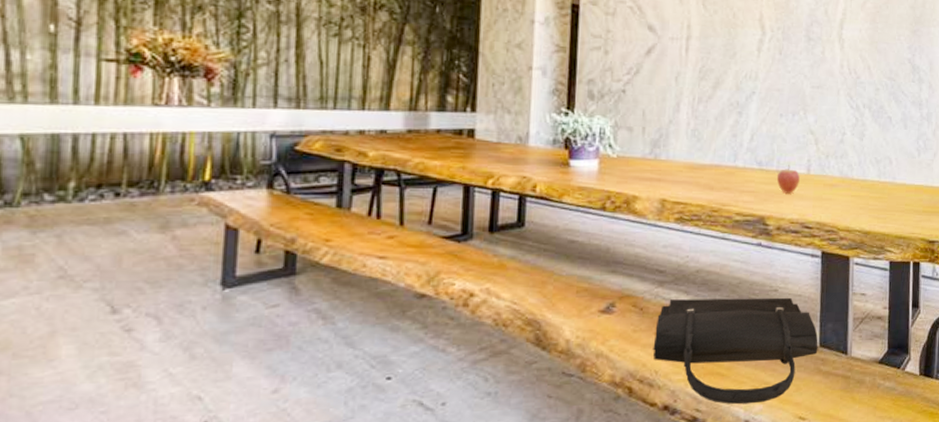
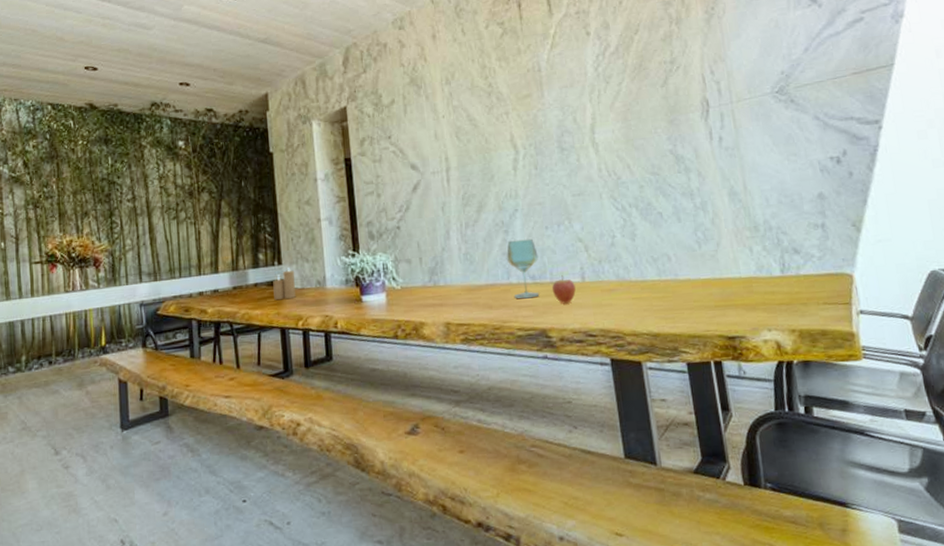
candle: none [460,117,492,152] -> present [273,267,296,300]
handbag: present [653,297,818,405] -> none [458,408,624,521]
wine glass: none [735,123,769,184] -> present [506,238,540,299]

